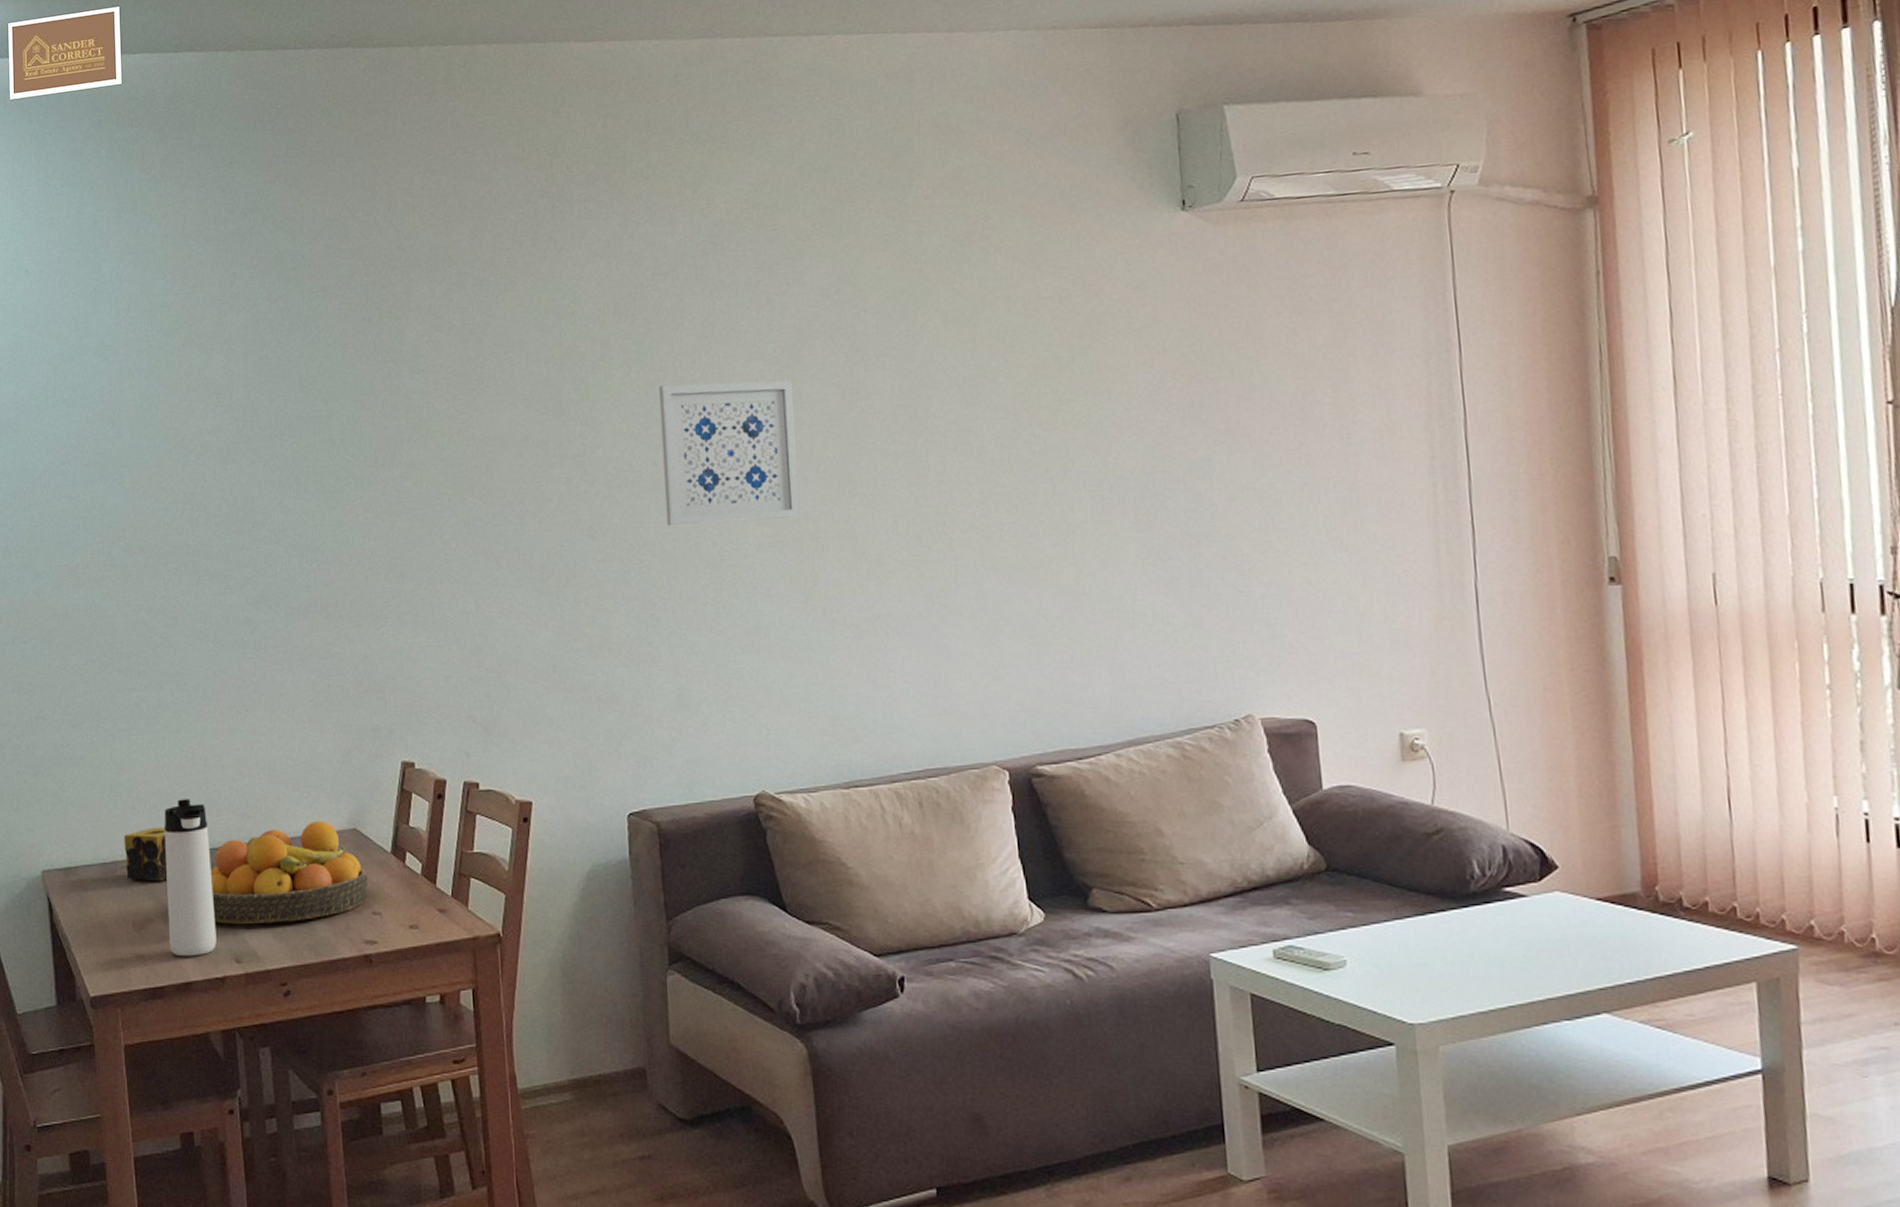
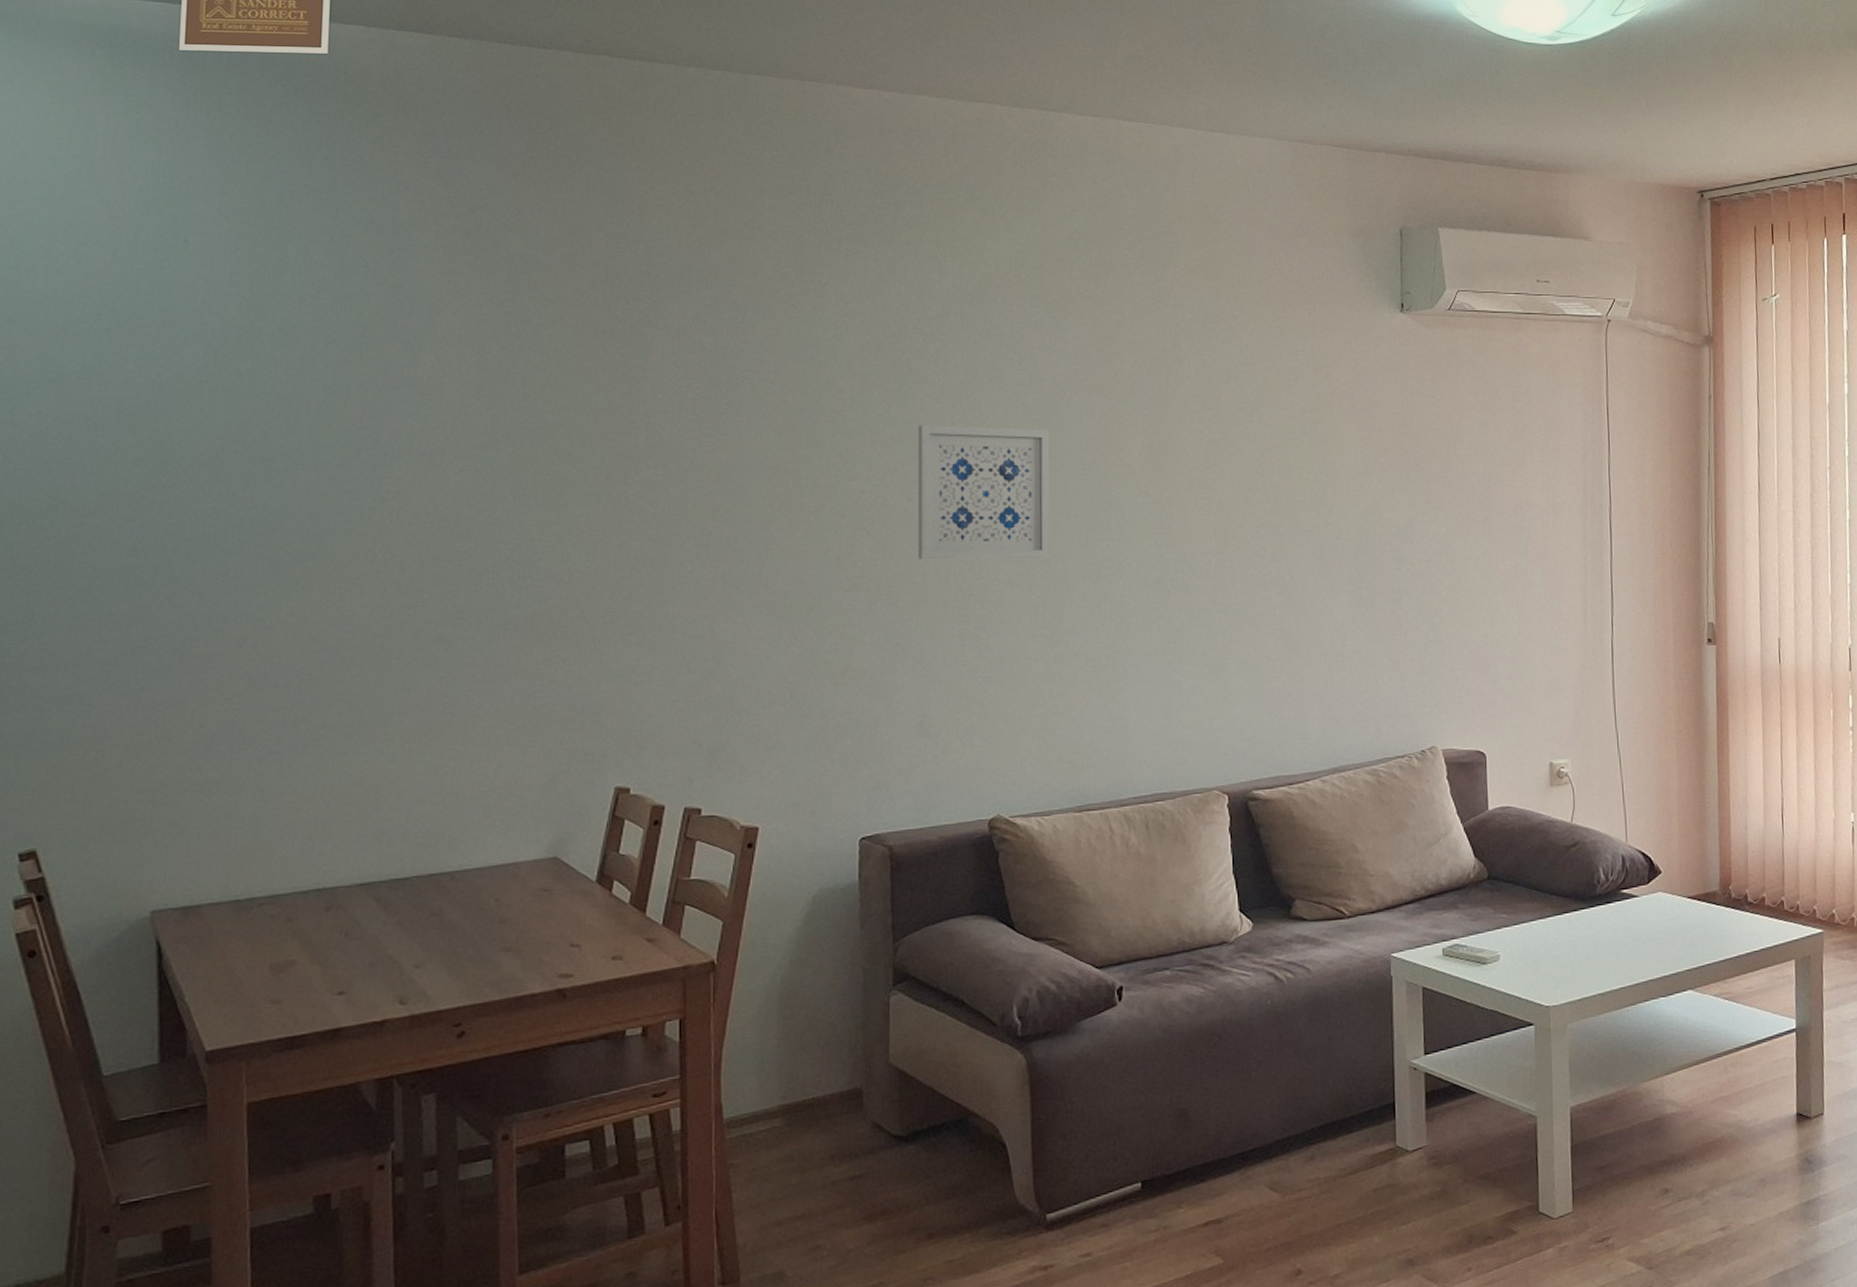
candle: present [123,827,168,882] -> none [264,858,322,919]
thermos bottle: present [163,799,217,957] -> none [315,828,378,1001]
fruit bowl: present [210,820,369,924] -> none [374,849,568,963]

